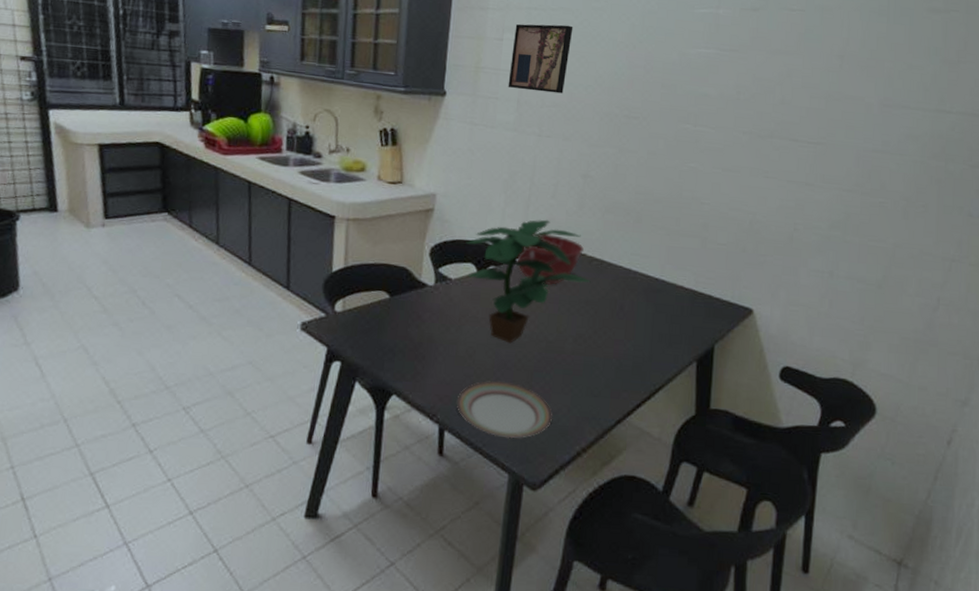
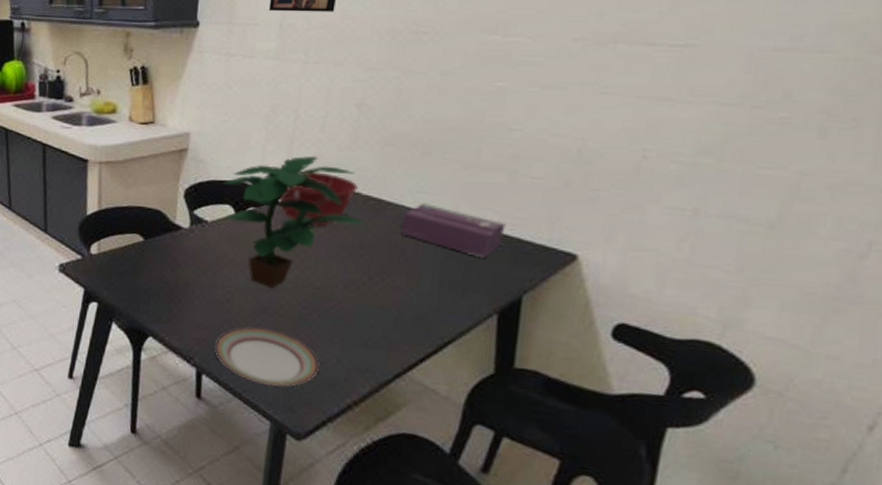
tissue box: none [618,263,700,313] -> present [400,202,506,259]

